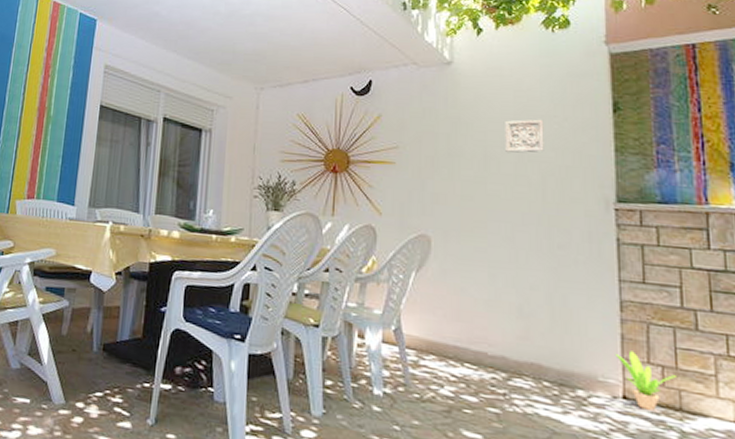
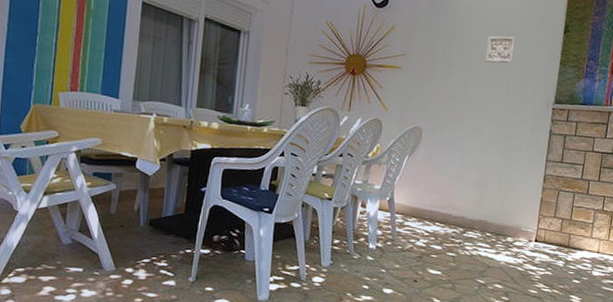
potted plant: present [615,351,676,411] -> none [535,209,570,248]

